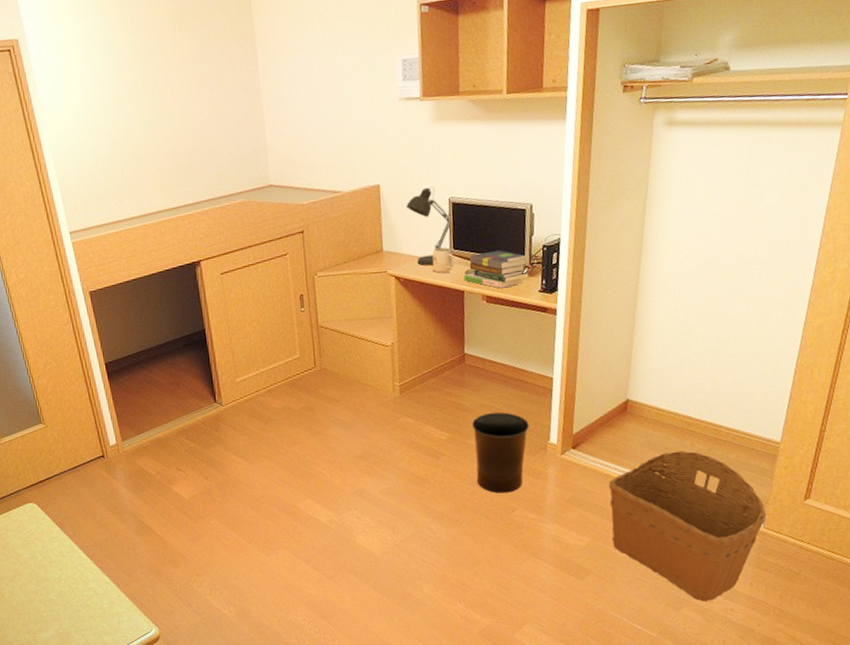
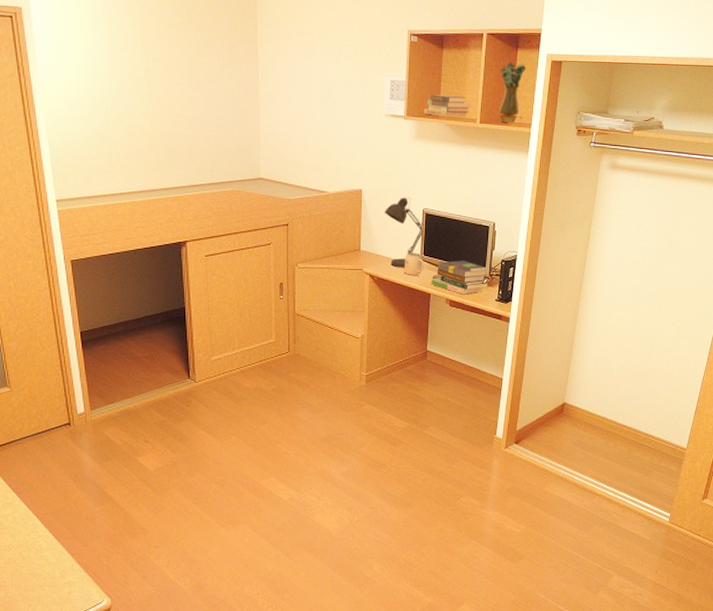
books: none [442,66,496,92] -> present [424,95,472,117]
waste bin: present [472,412,529,493] -> none [429,406,479,481]
vase: none [526,16,557,90] -> present [500,60,527,124]
wicker basket: present [608,450,766,602] -> none [544,451,671,586]

